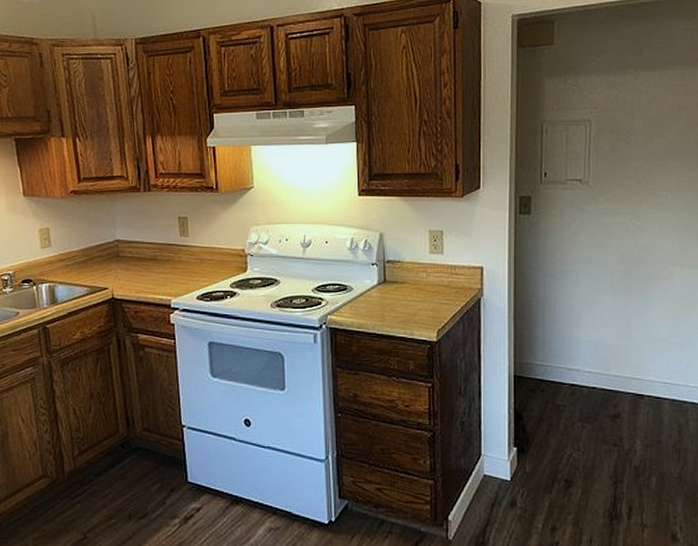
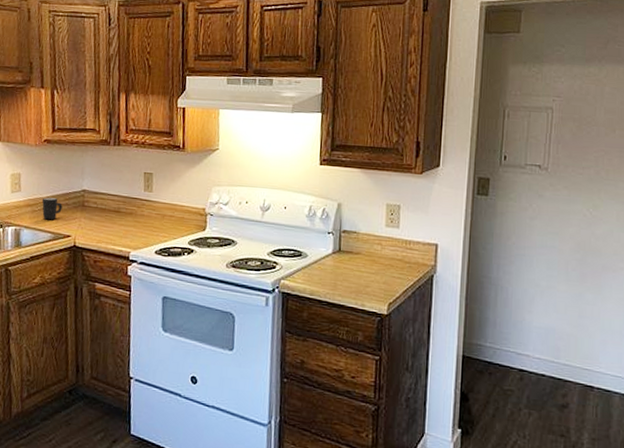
mug: none [74,251,96,274] -> present [41,197,63,220]

